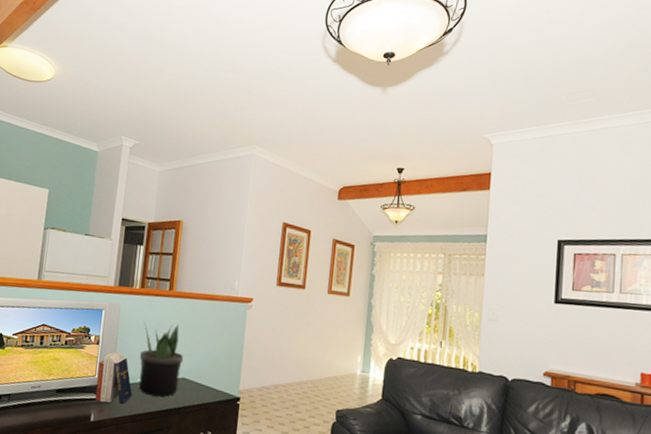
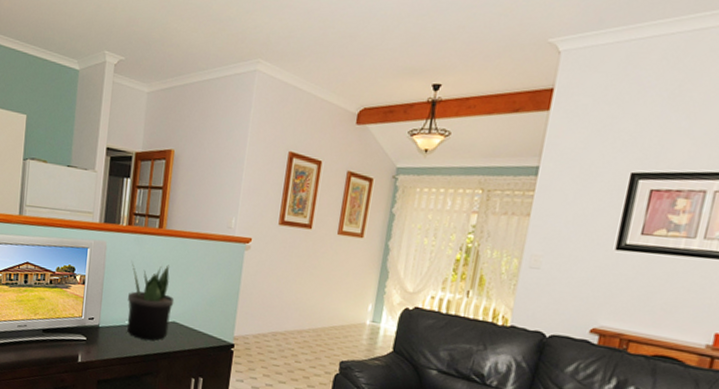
books: present [95,351,132,404] -> none [82,291,120,346]

